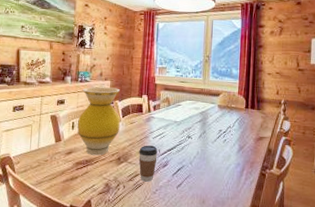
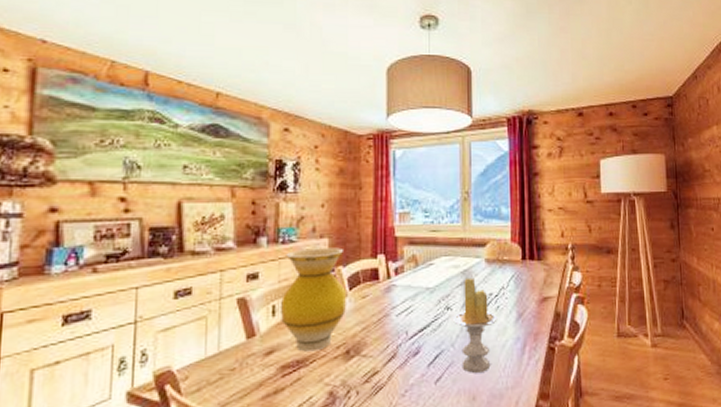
coffee cup: present [138,145,158,182] -> none [377,326,405,381]
candle: none [192,117,224,185] -> present [453,277,498,374]

